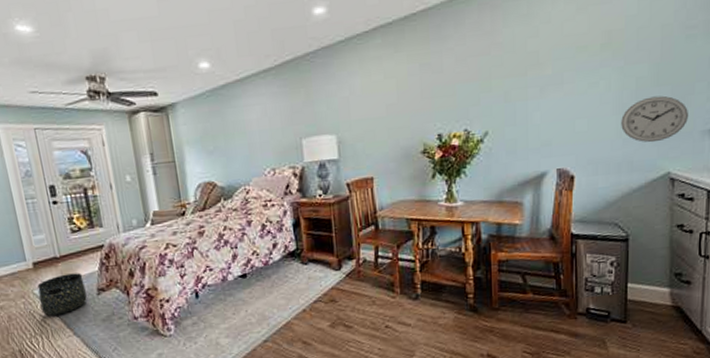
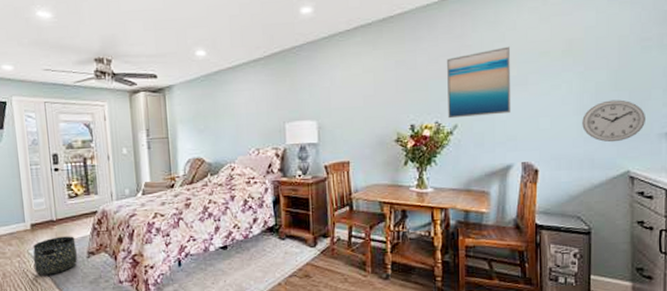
wall art: none [476,42,546,126] -> present [447,46,511,119]

